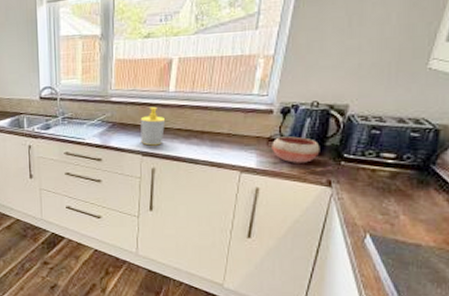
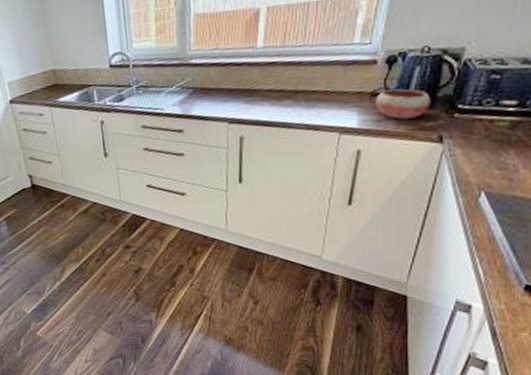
soap bottle: present [140,106,166,146] -> none [225,66,254,112]

